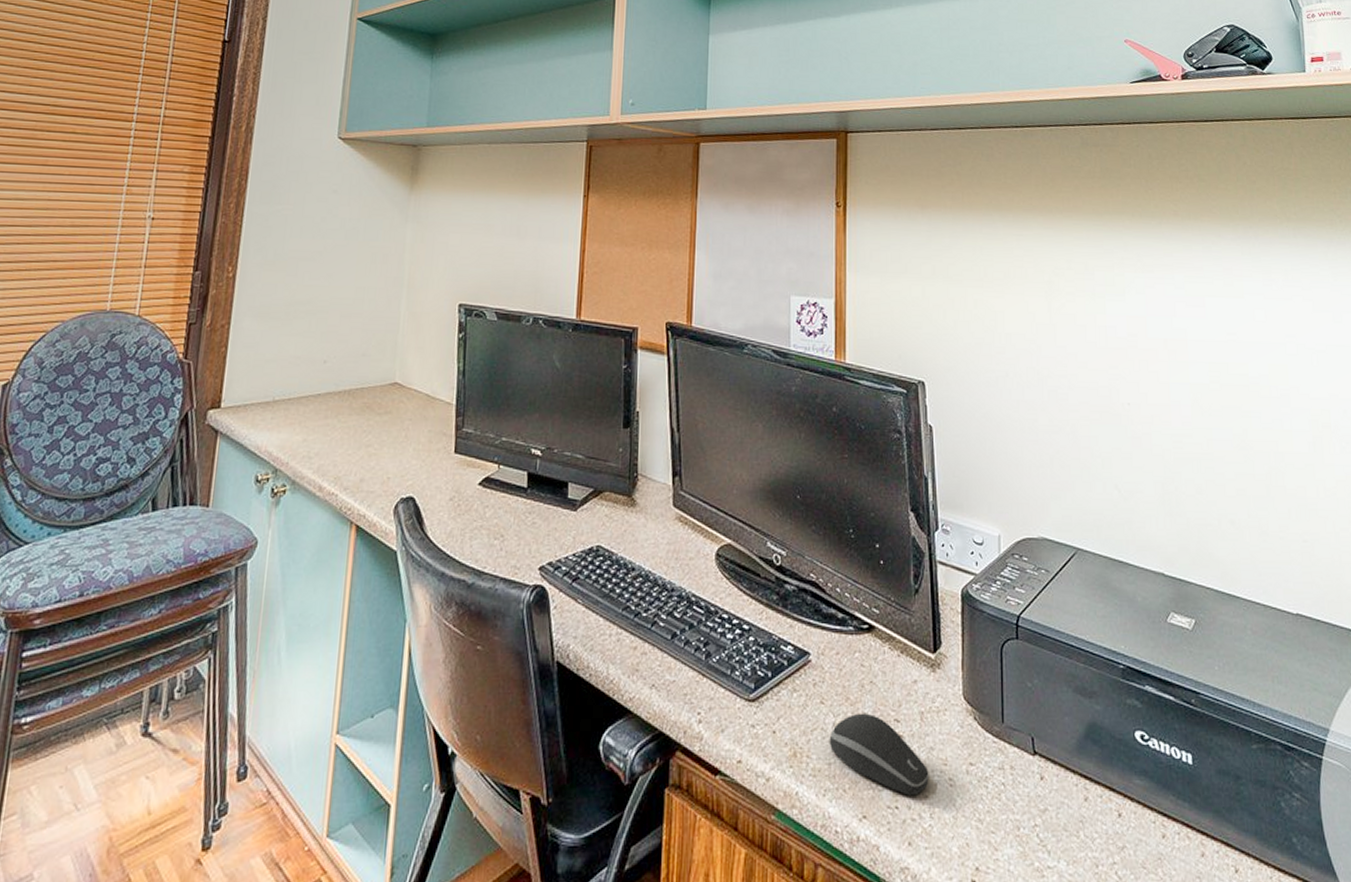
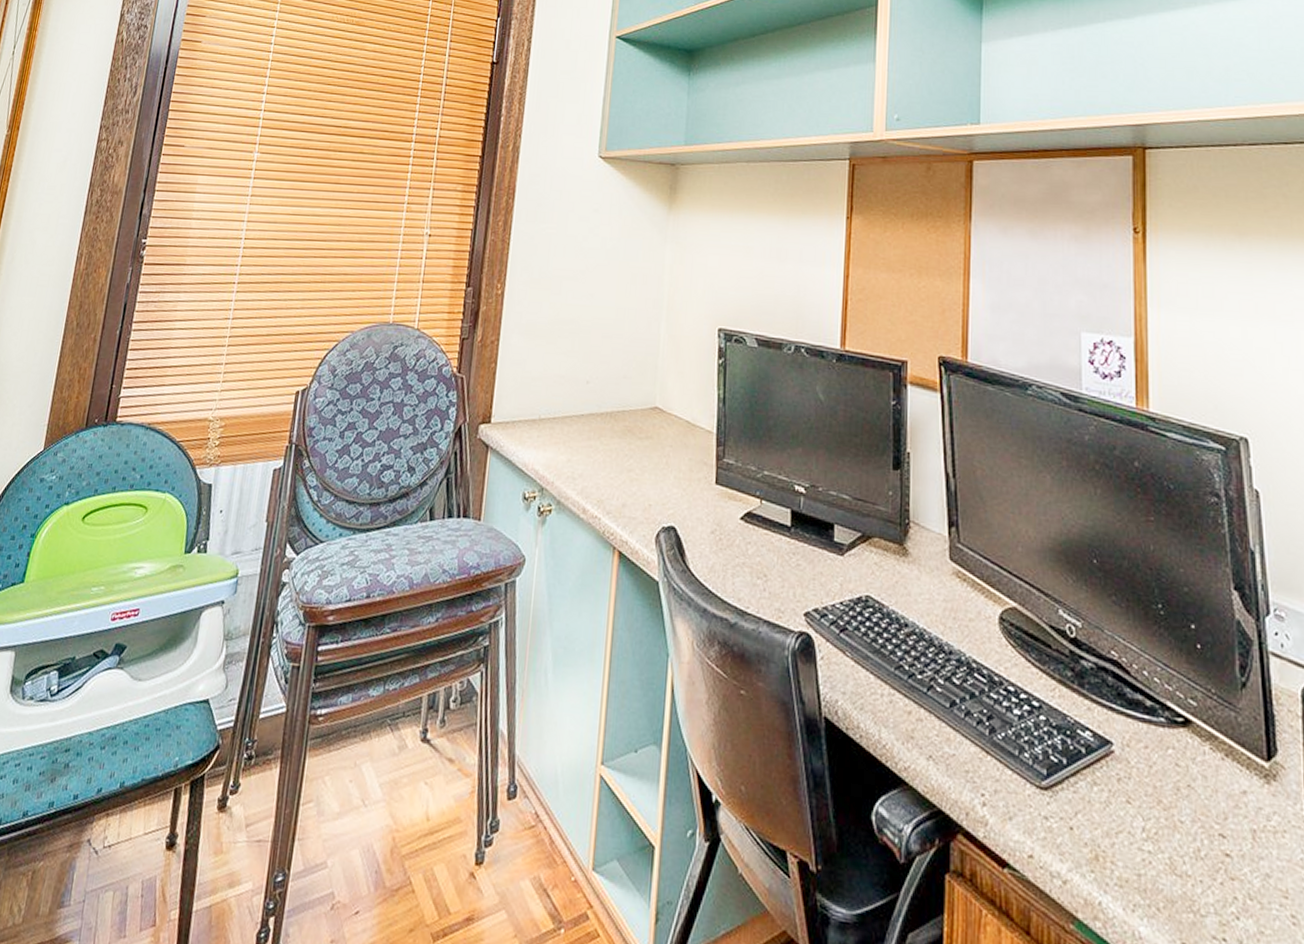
computer mouse: present [829,713,929,796] -> none [1138,820,1265,929]

